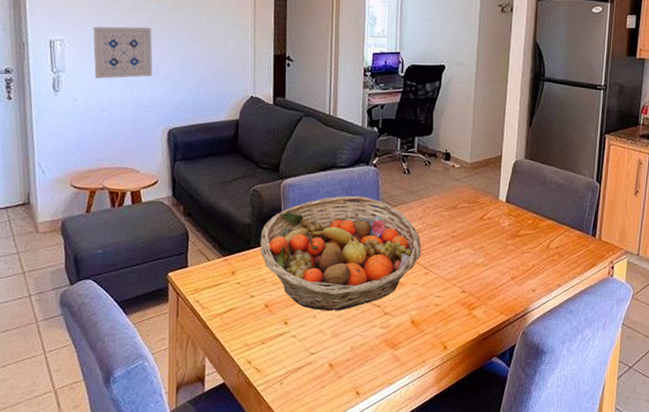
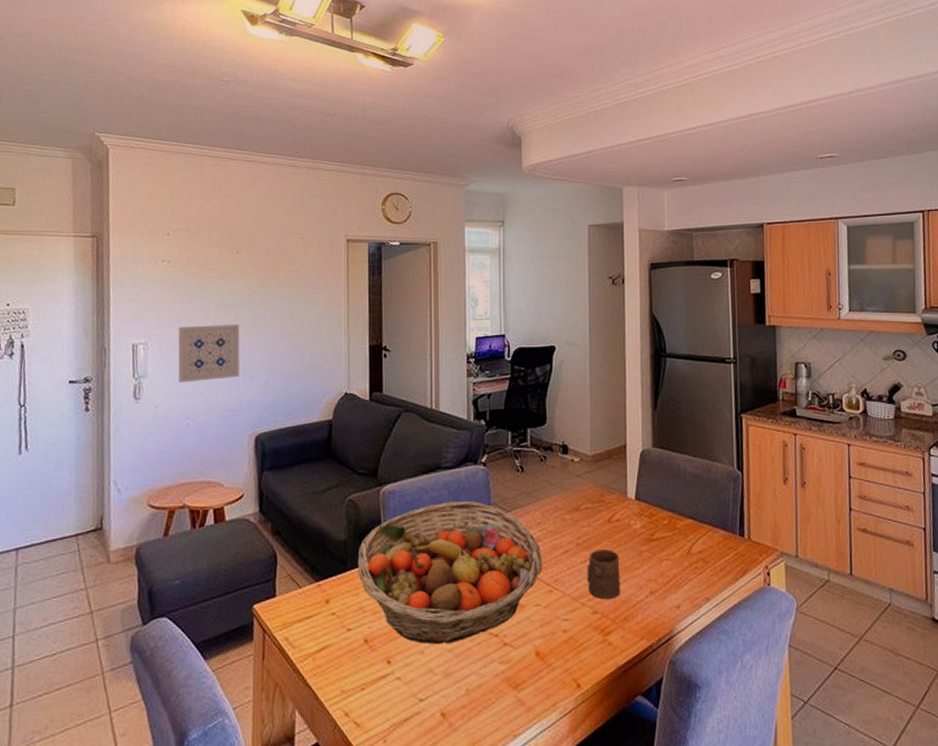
cup: none [458,242,488,282] -> present [586,549,621,600]

